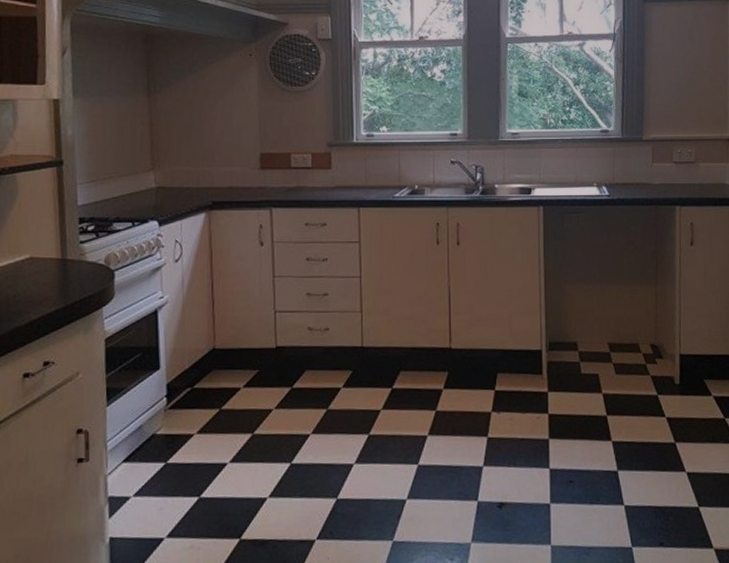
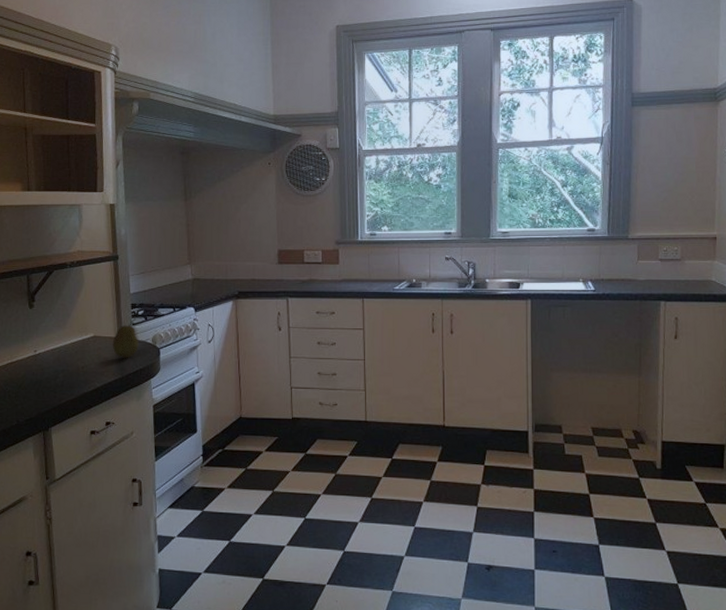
fruit: none [53,235,88,284] -> present [112,318,139,359]

